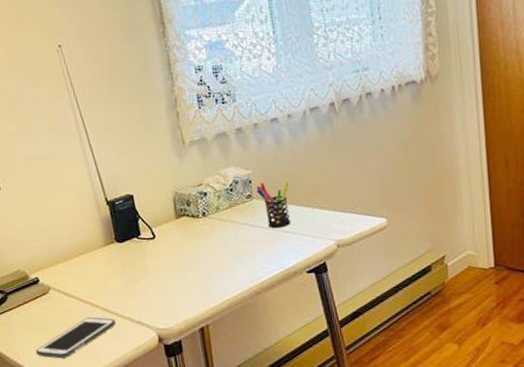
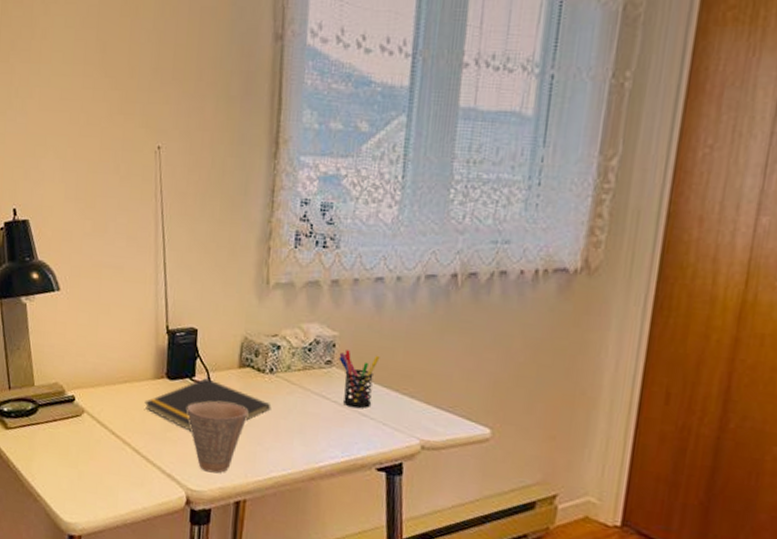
cell phone: present [35,317,116,359] -> none [52,454,145,494]
notepad: none [102,234,211,282] -> present [144,378,272,432]
cup: none [140,249,193,311] -> present [187,401,249,474]

